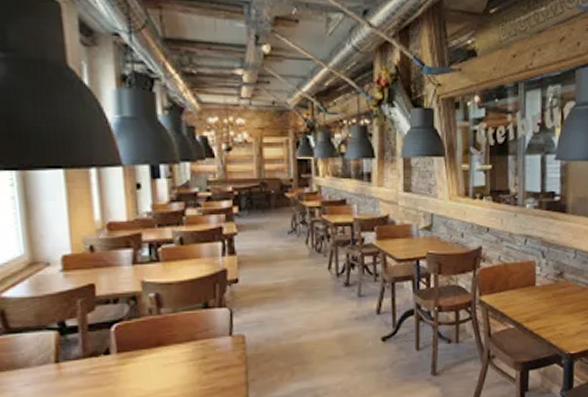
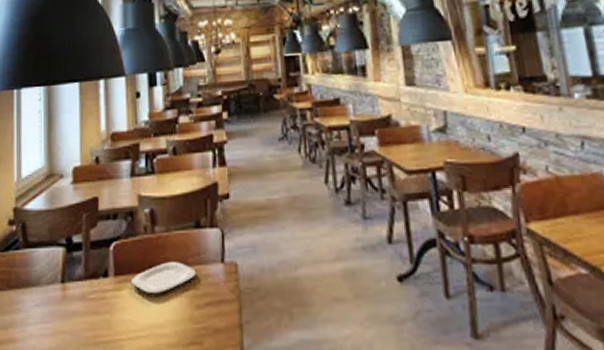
plate: none [136,337,205,366] -> present [132,262,197,295]

